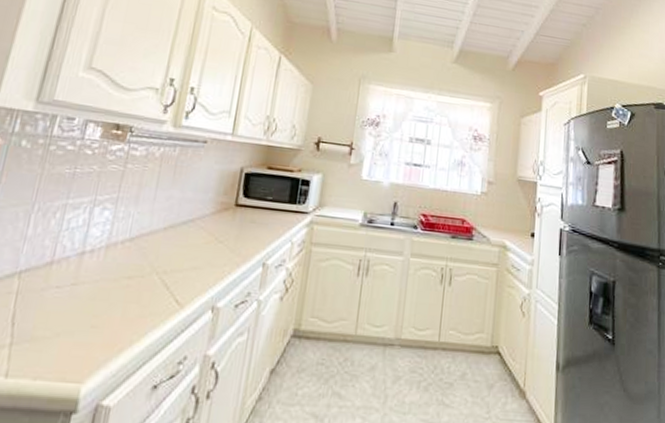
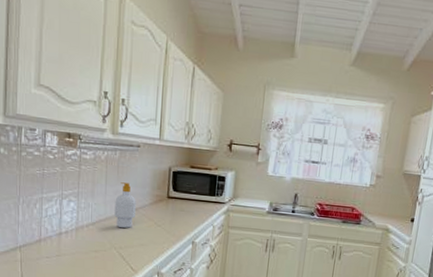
soap bottle: none [162,185,194,245] -> present [114,182,136,228]

